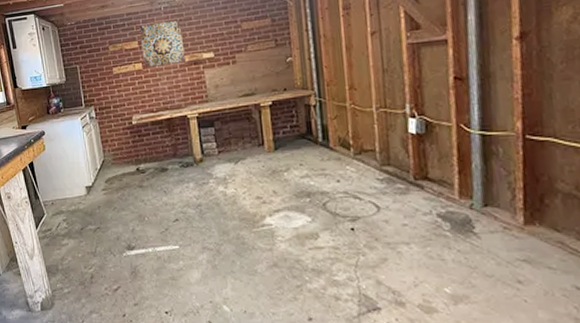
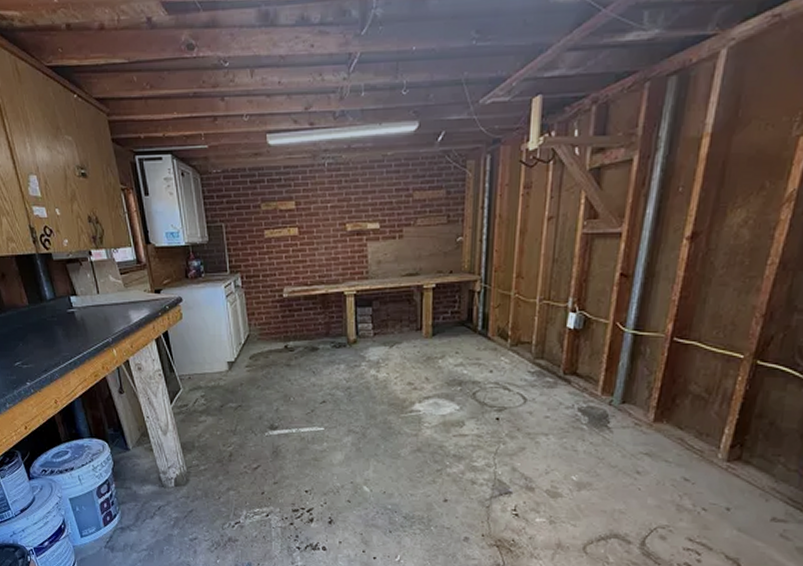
wall art: present [139,20,185,68] -> none [298,181,348,234]

